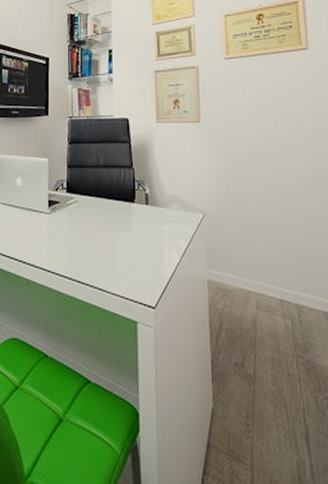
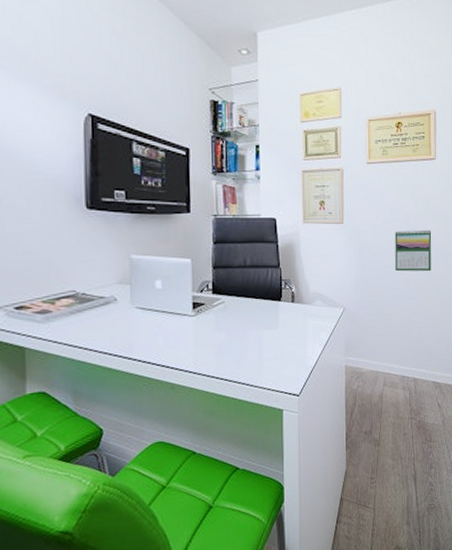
calendar: none [261,127,312,176] -> present [395,230,432,272]

